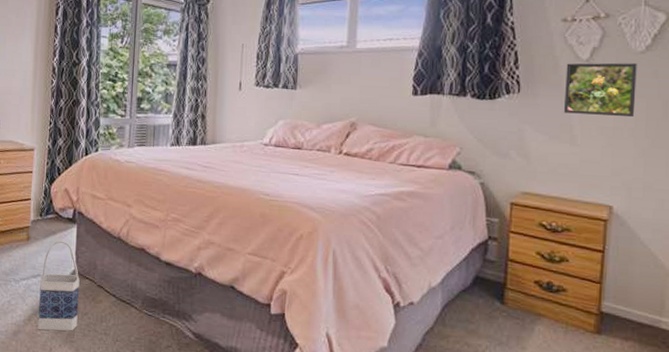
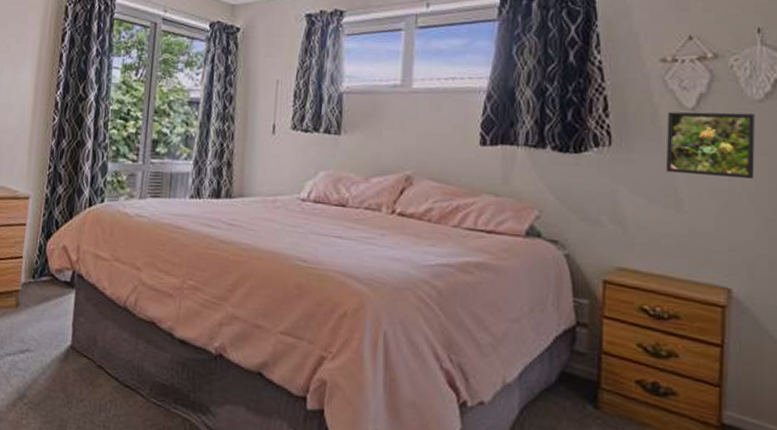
bag: present [38,240,80,331] -> none [23,308,76,422]

